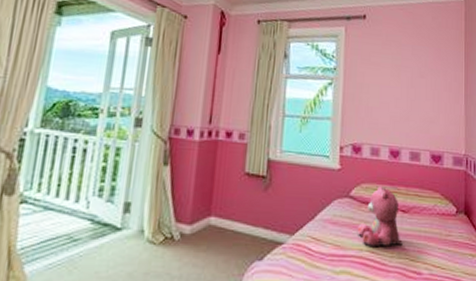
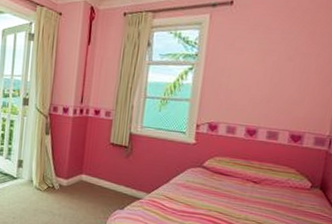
teddy bear: present [357,185,403,248] -> none [207,159,251,210]

